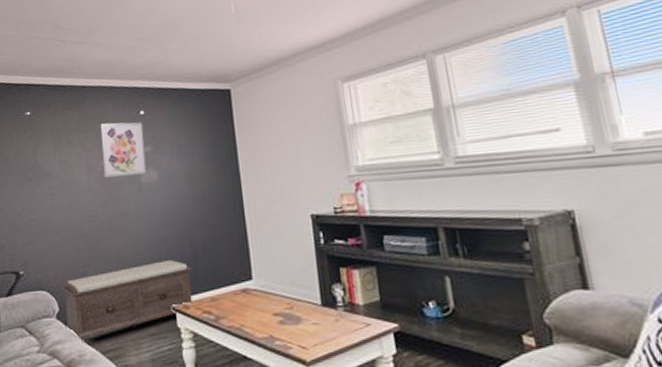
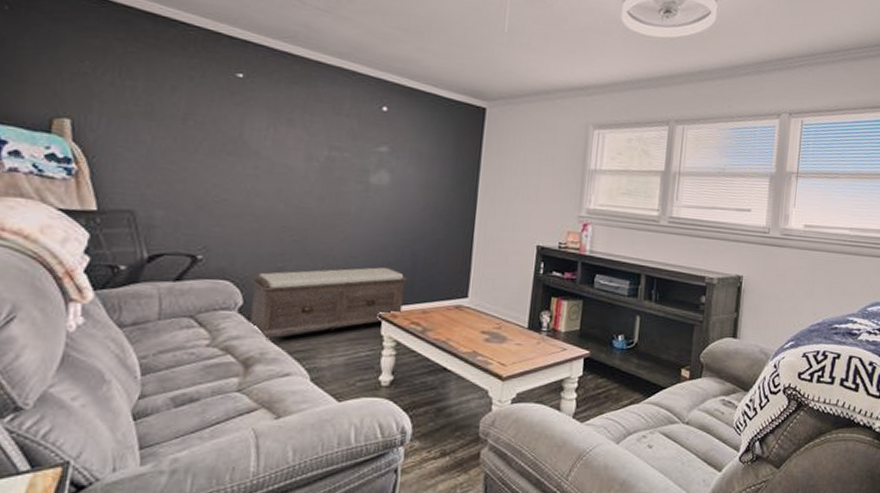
wall art: present [100,122,147,178] -> none [326,109,384,175]

